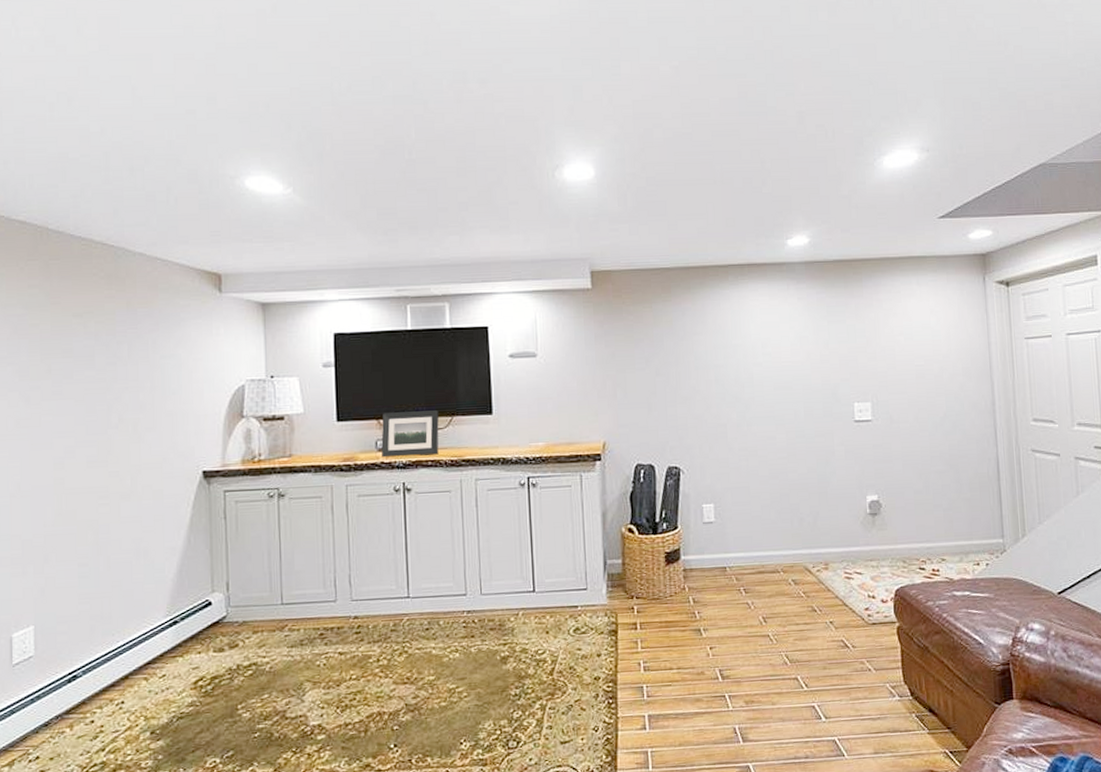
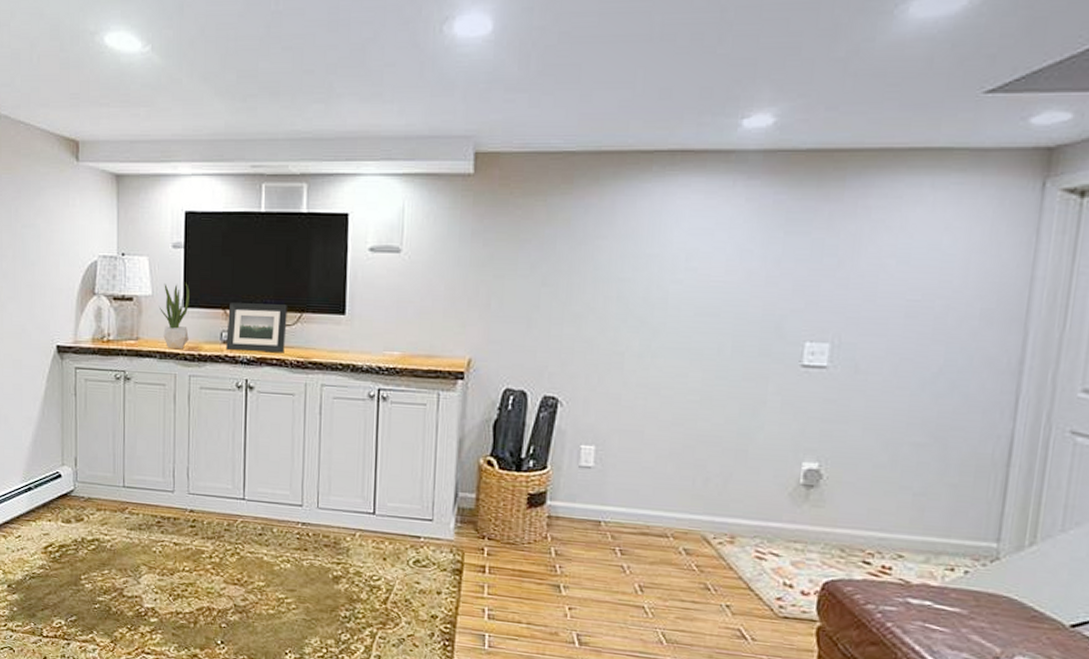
potted plant: none [312,399,344,462] -> present [160,283,190,350]

